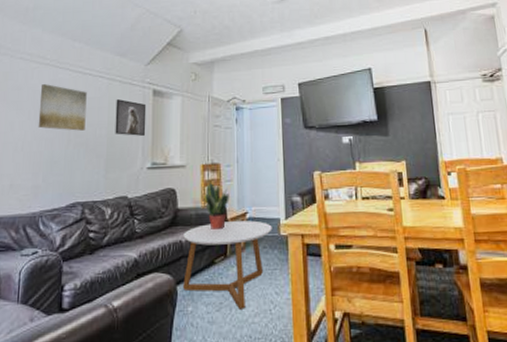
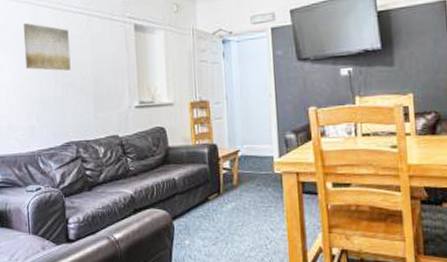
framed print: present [115,99,147,136] -> none [98,36,131,75]
coffee table: present [183,220,272,309] -> none [176,158,266,244]
potted plant: present [201,181,229,231] -> none [191,119,220,169]

